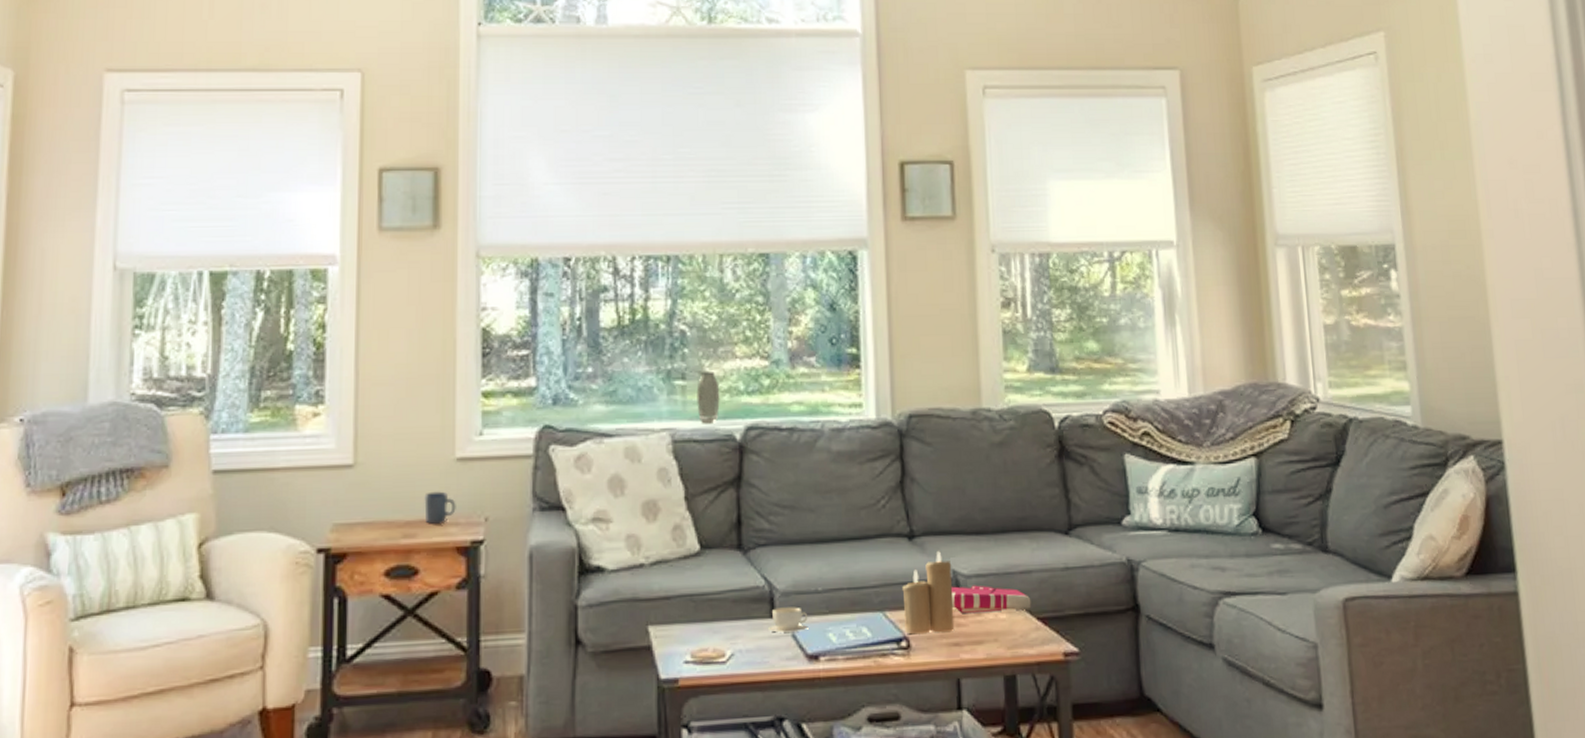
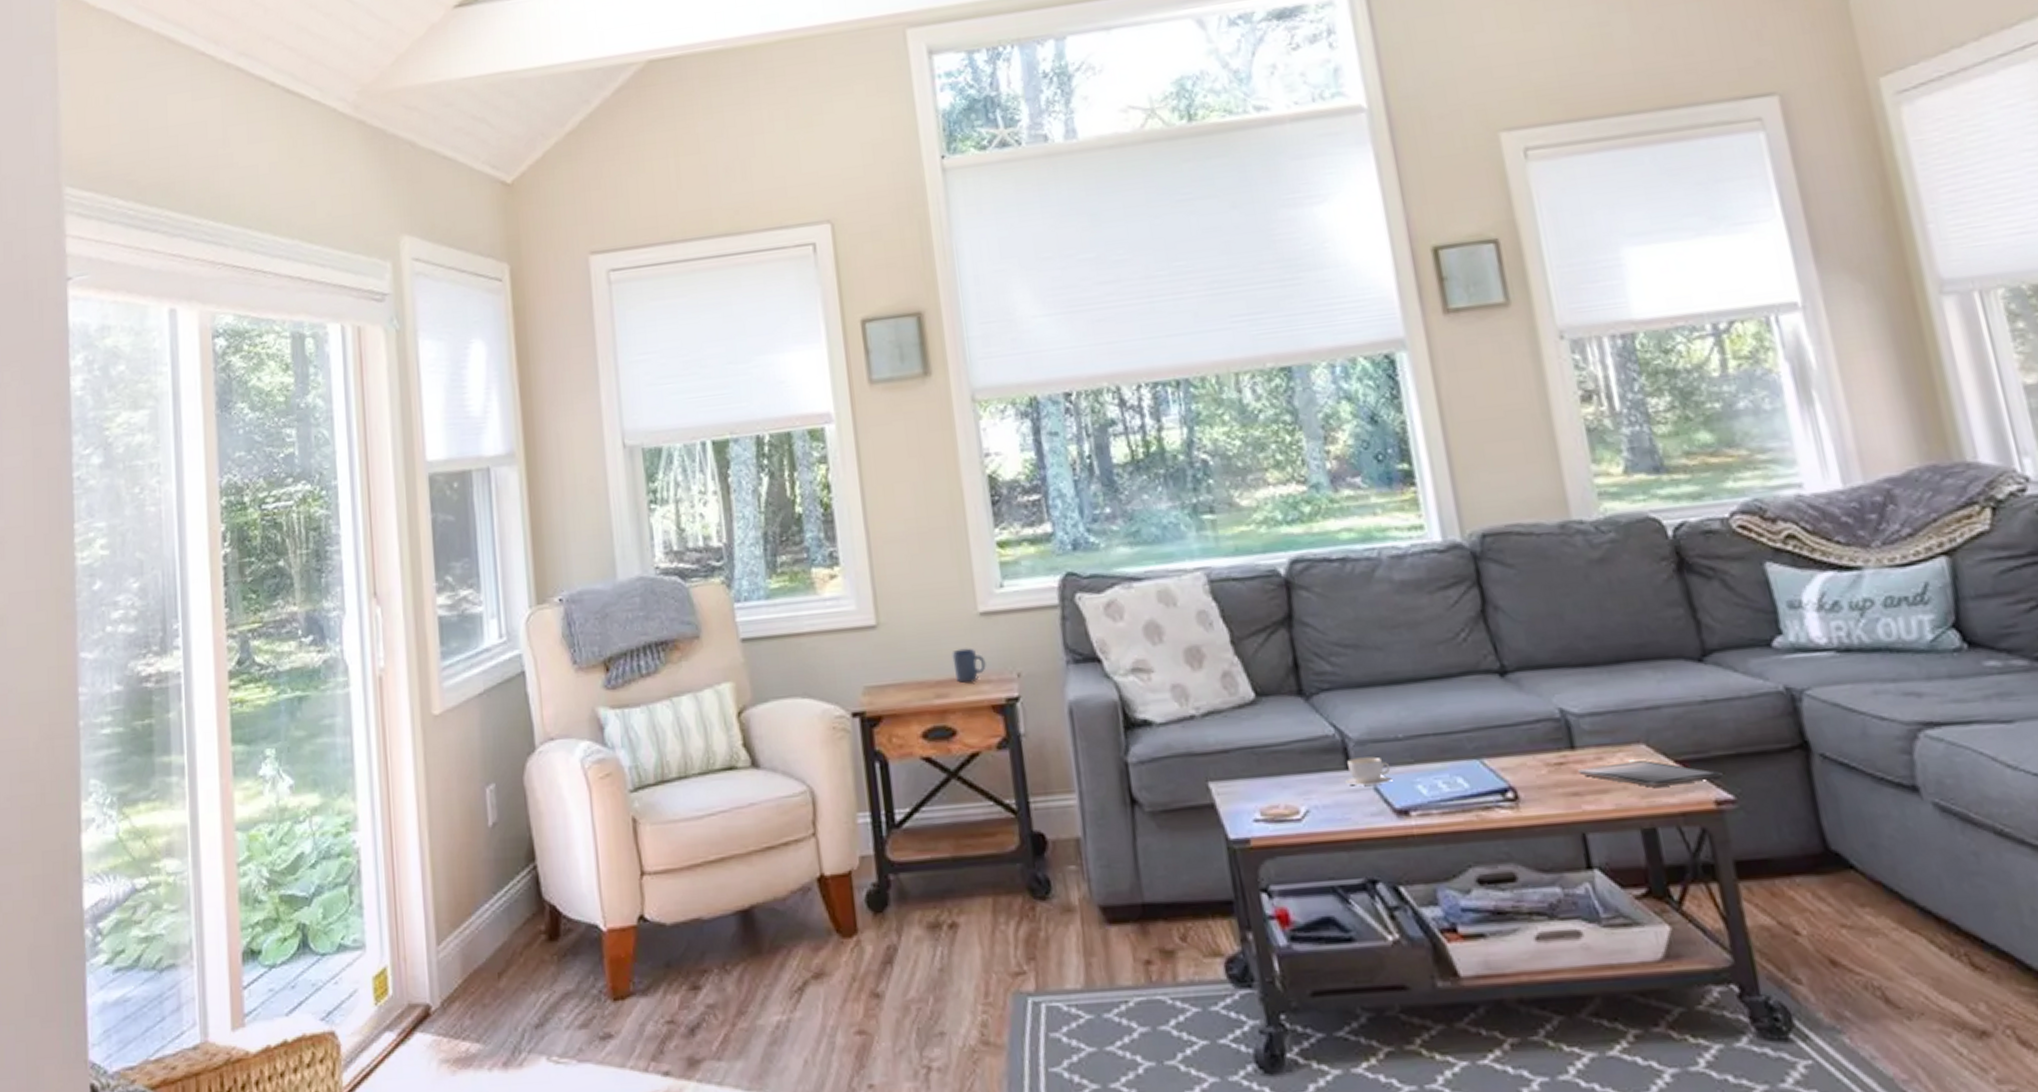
vase: present [697,372,720,424] -> none [1228,502,1258,560]
candle: present [902,551,955,635] -> none [1499,688,1571,784]
book: present [951,585,1032,613] -> none [1561,725,1666,758]
tablet: none [960,617,1072,641] -> present [1577,760,1723,788]

